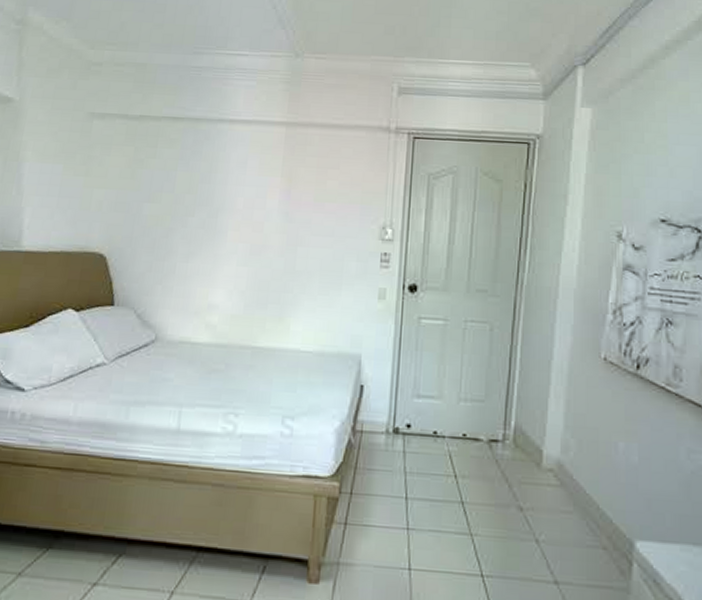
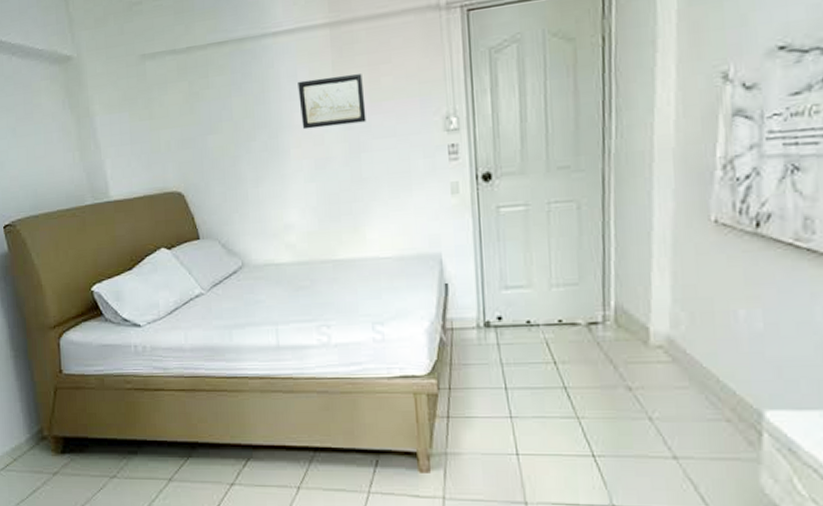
wall art: none [243,169,310,219] -> present [298,74,367,130]

